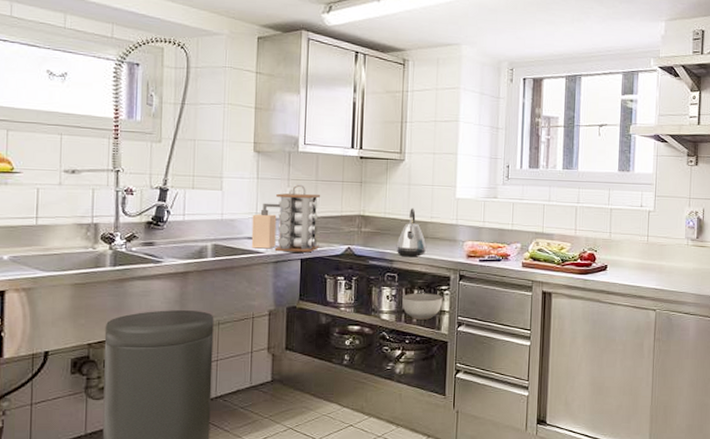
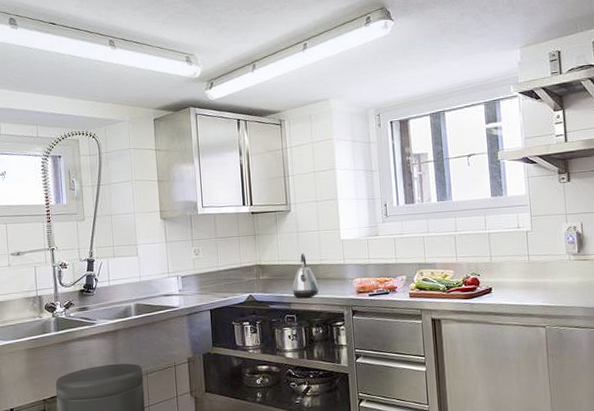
soap dispenser: present [251,203,281,249] -> none [165,262,188,304]
spice rack: present [274,184,321,253] -> none [183,243,225,305]
bowl: present [401,293,443,320] -> none [302,329,340,355]

